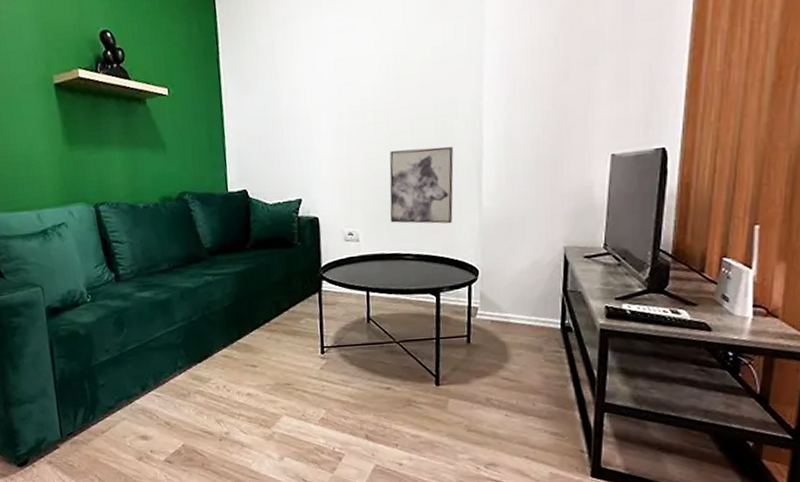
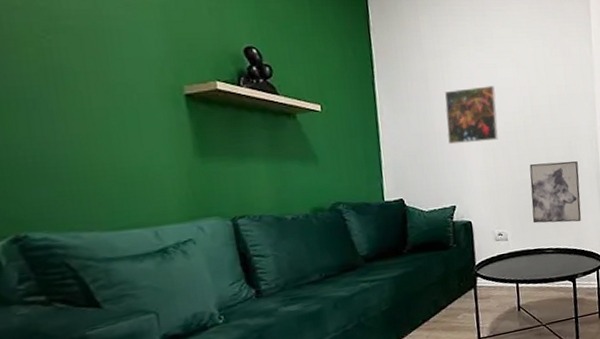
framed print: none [292,54,353,129] -> present [444,86,498,145]

